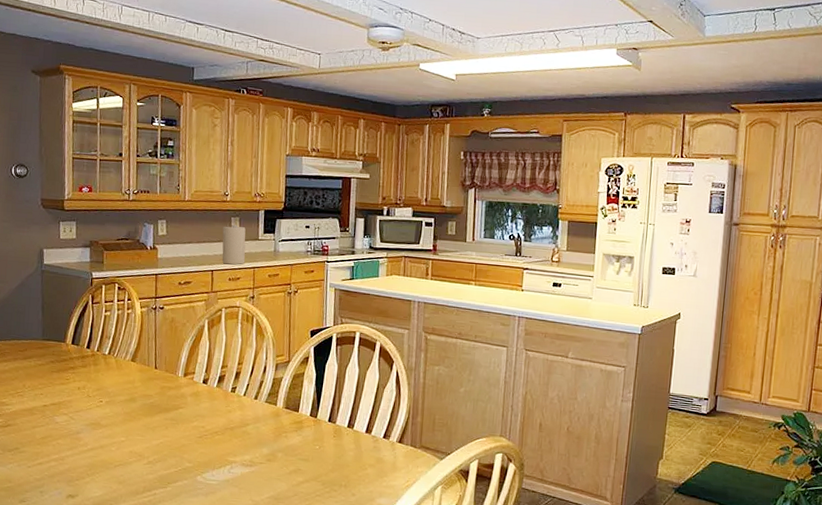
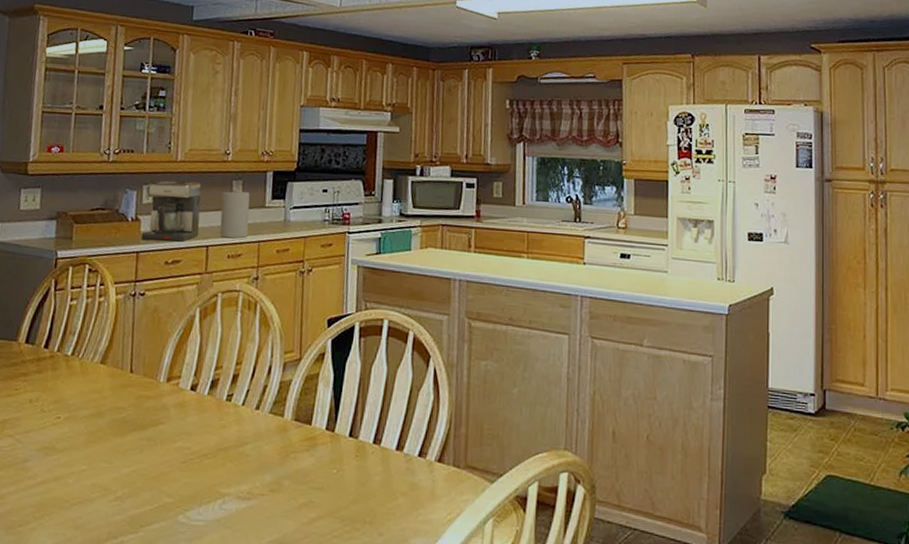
coffee maker: none [158,217,206,267] -> present [140,181,202,242]

